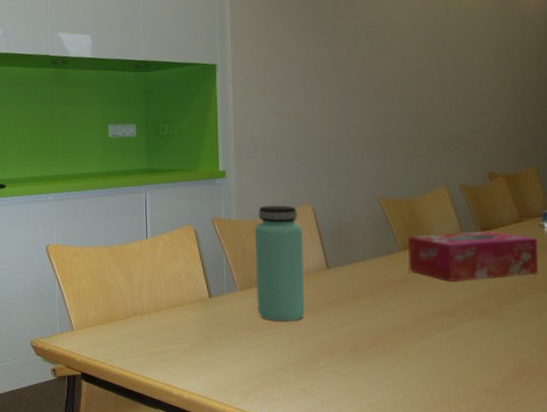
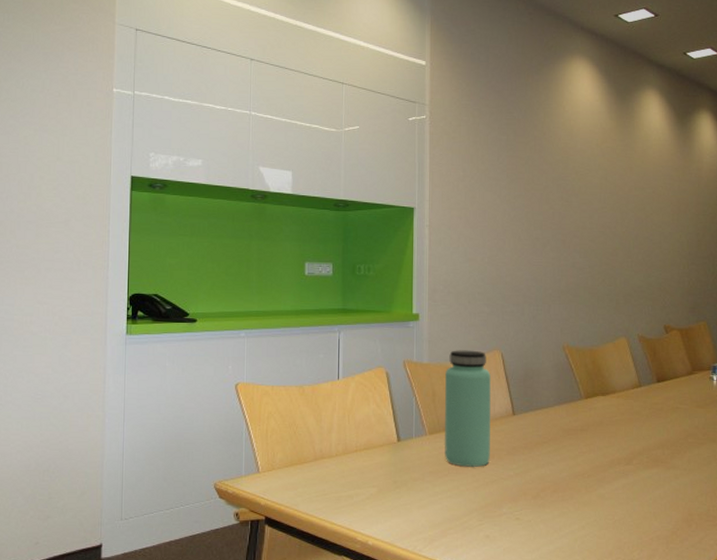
tissue box: present [407,230,539,283] -> none [589,381,708,432]

